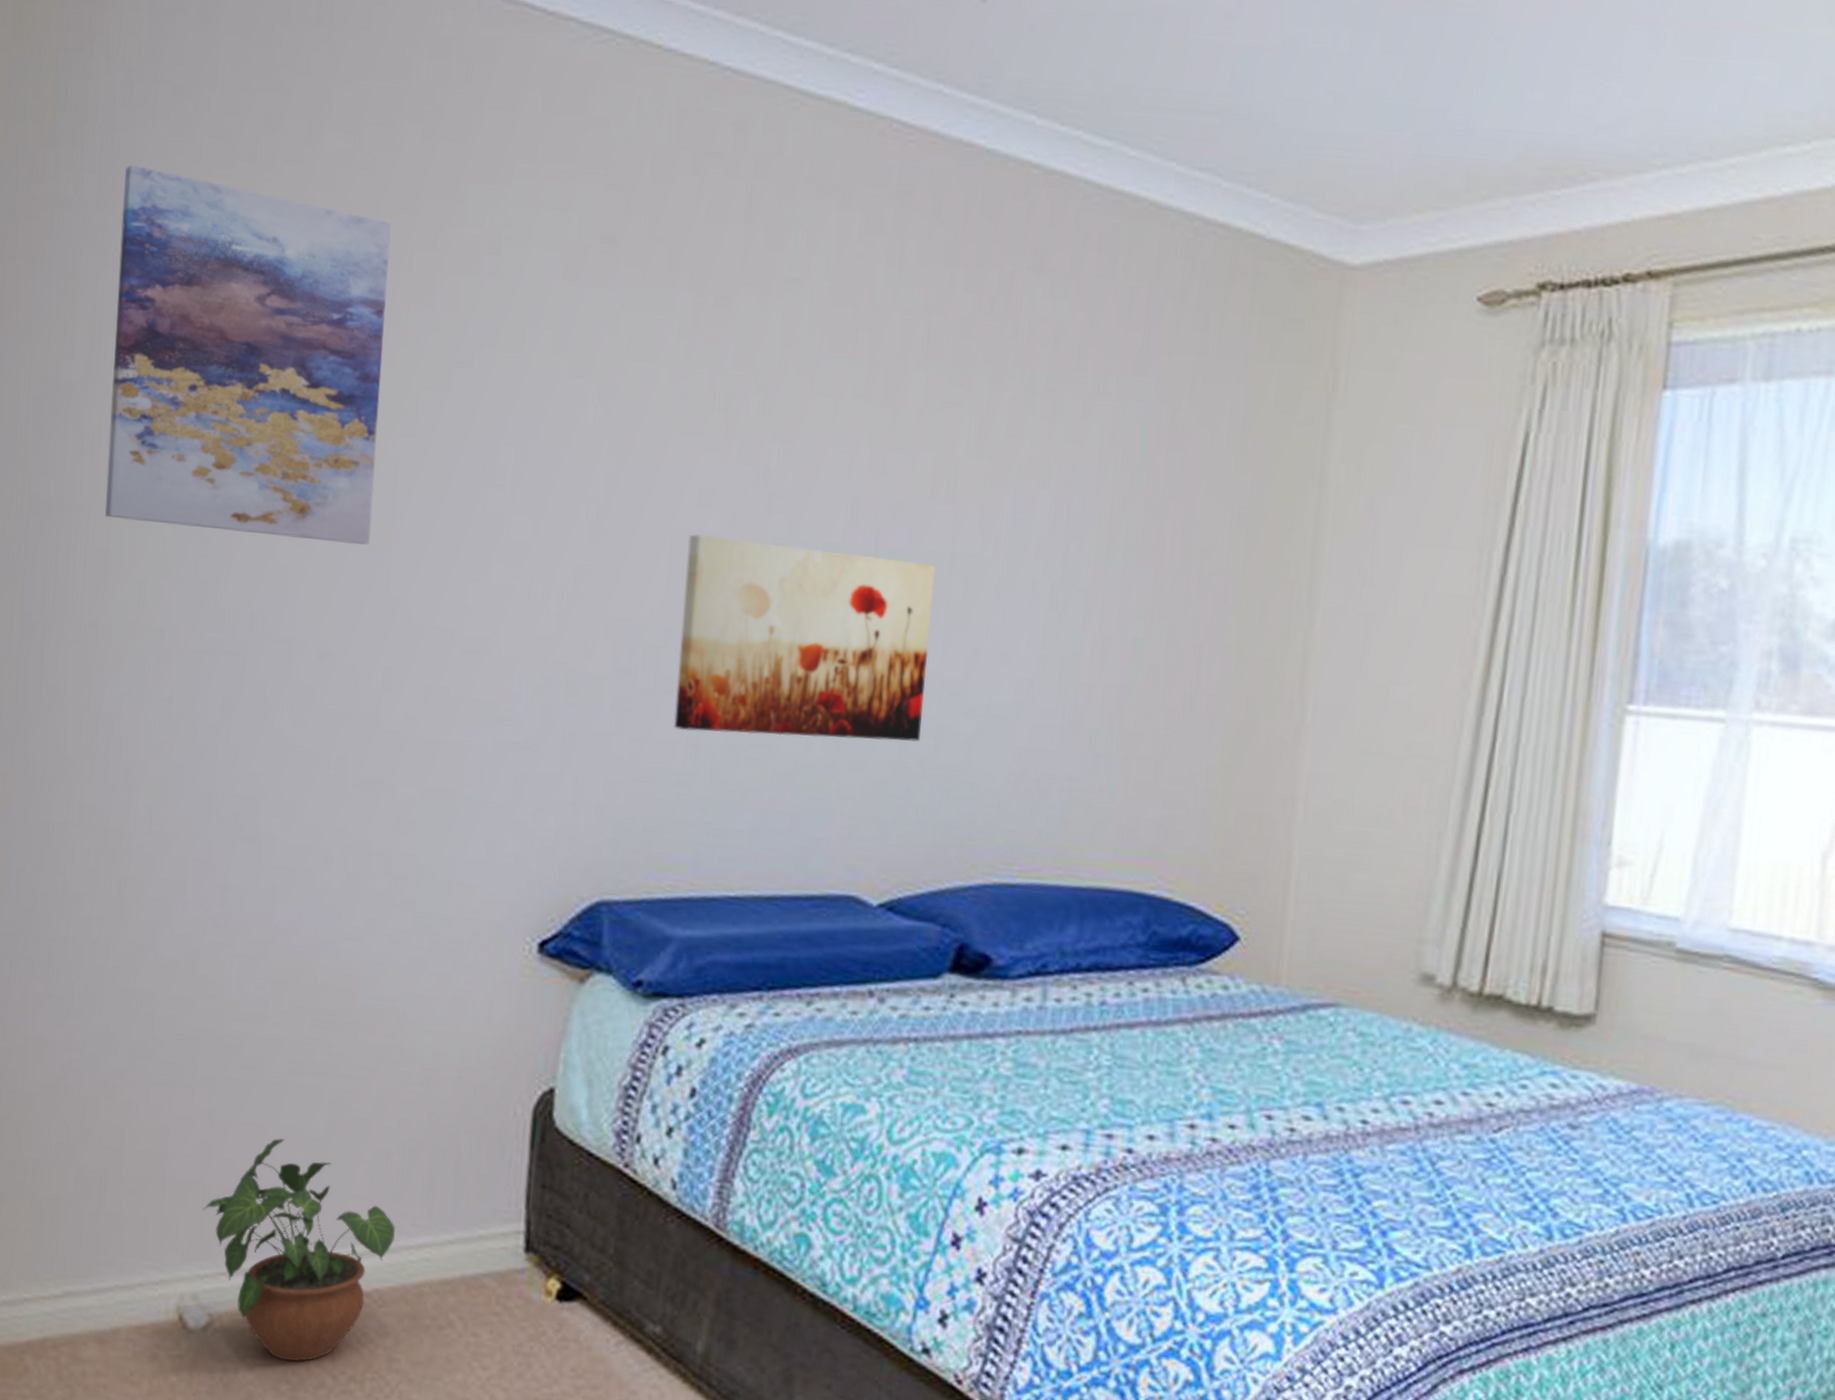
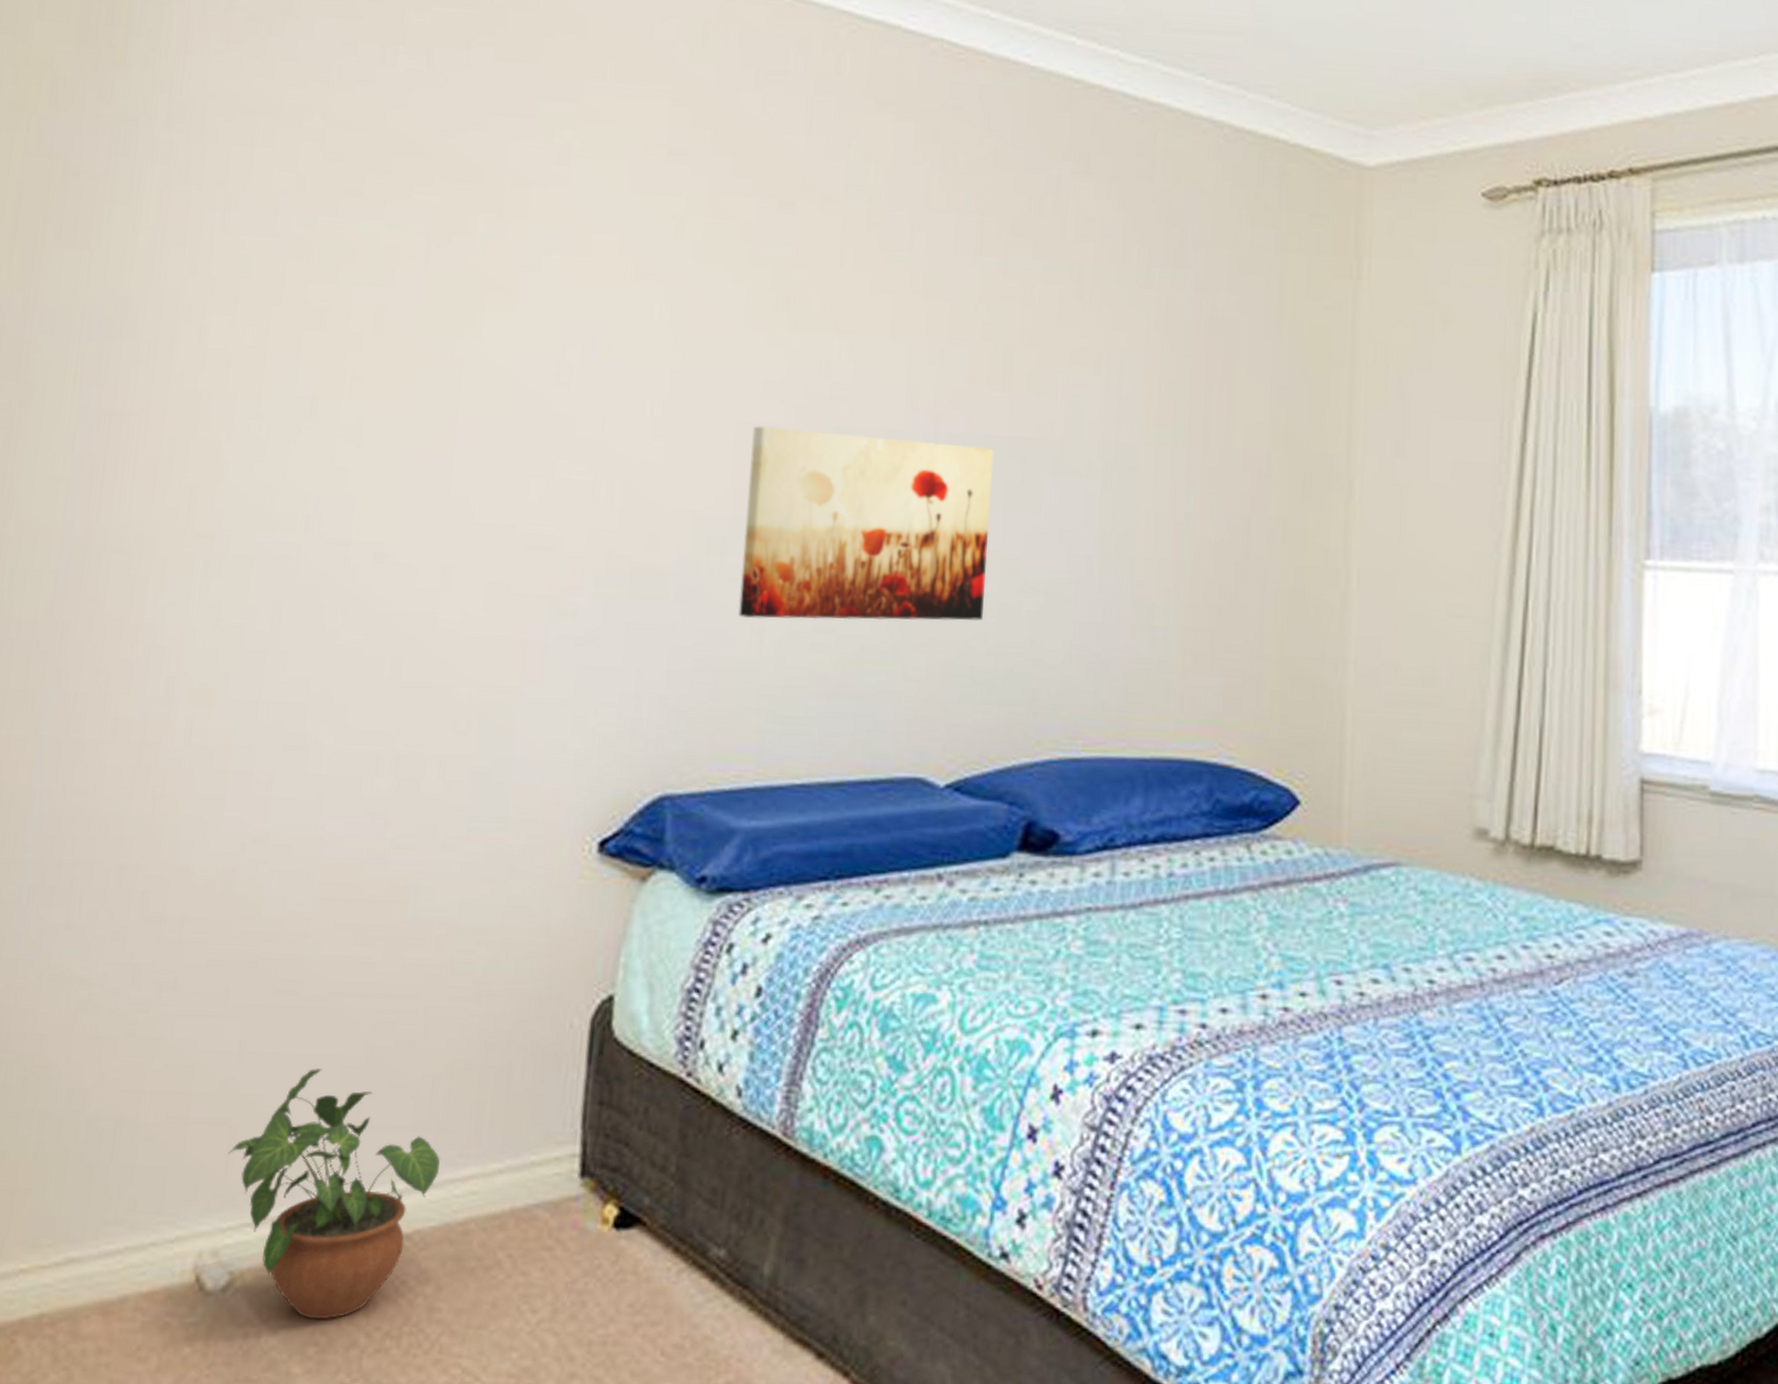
wall art: present [104,164,391,545] -> none [158,85,462,445]

